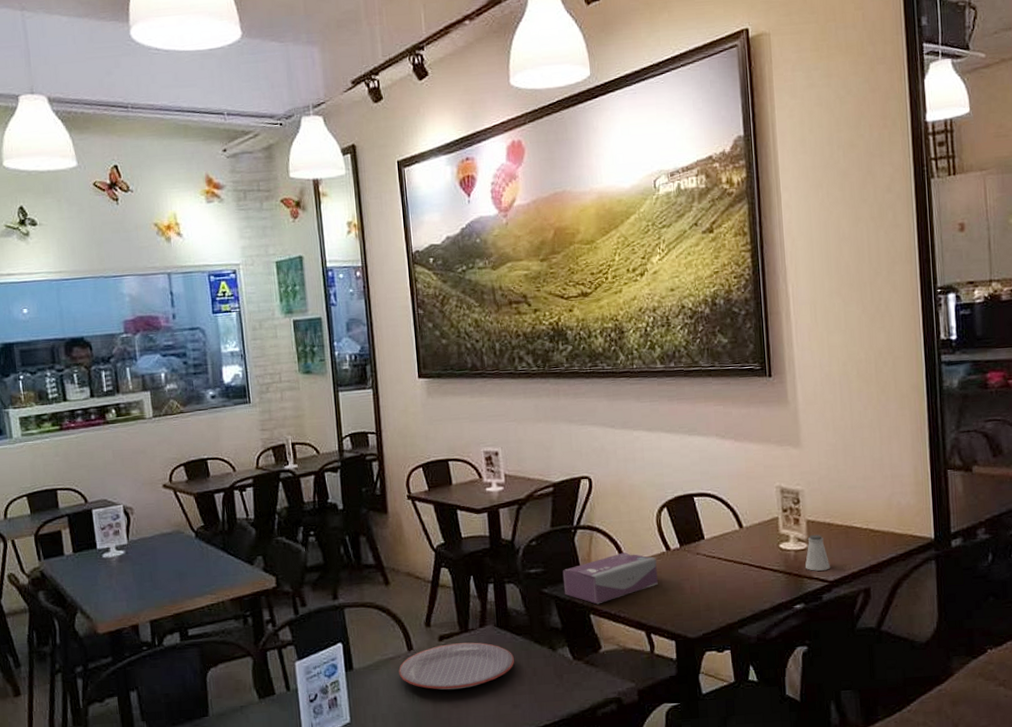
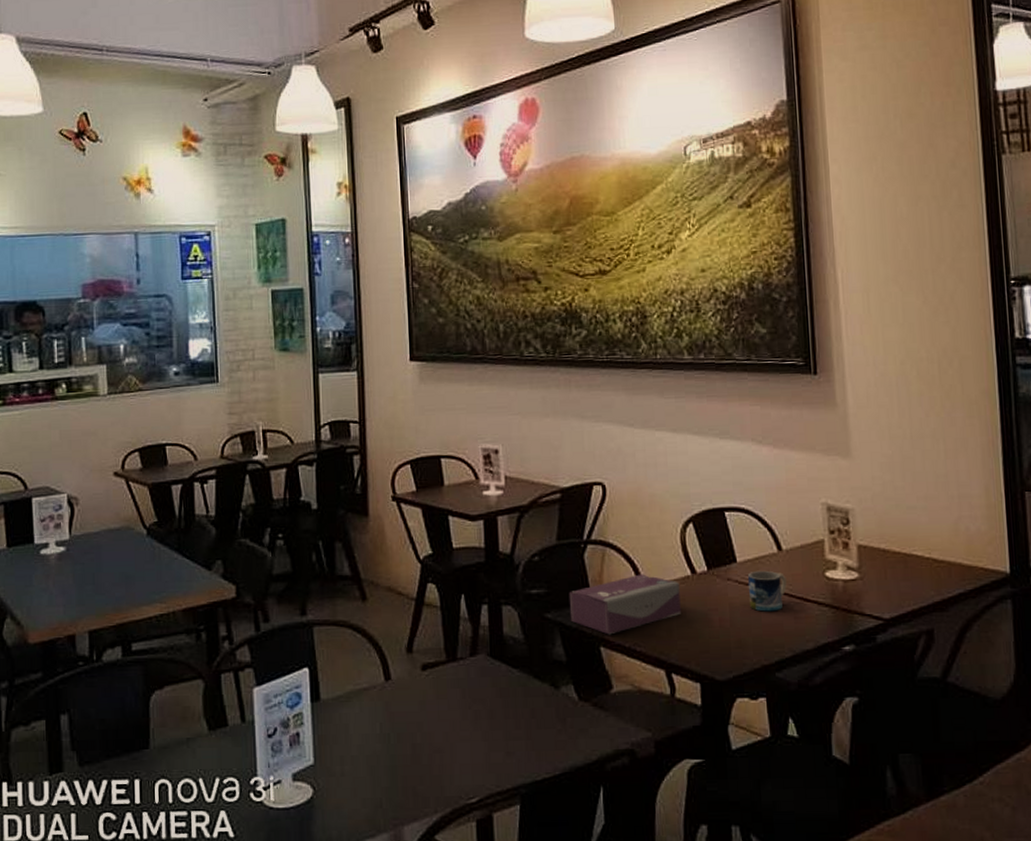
plate: present [399,642,514,690] -> none [373,674,509,731]
mug: none [713,545,747,580] -> present [747,570,787,612]
saltshaker: present [805,535,831,571] -> none [855,563,887,606]

